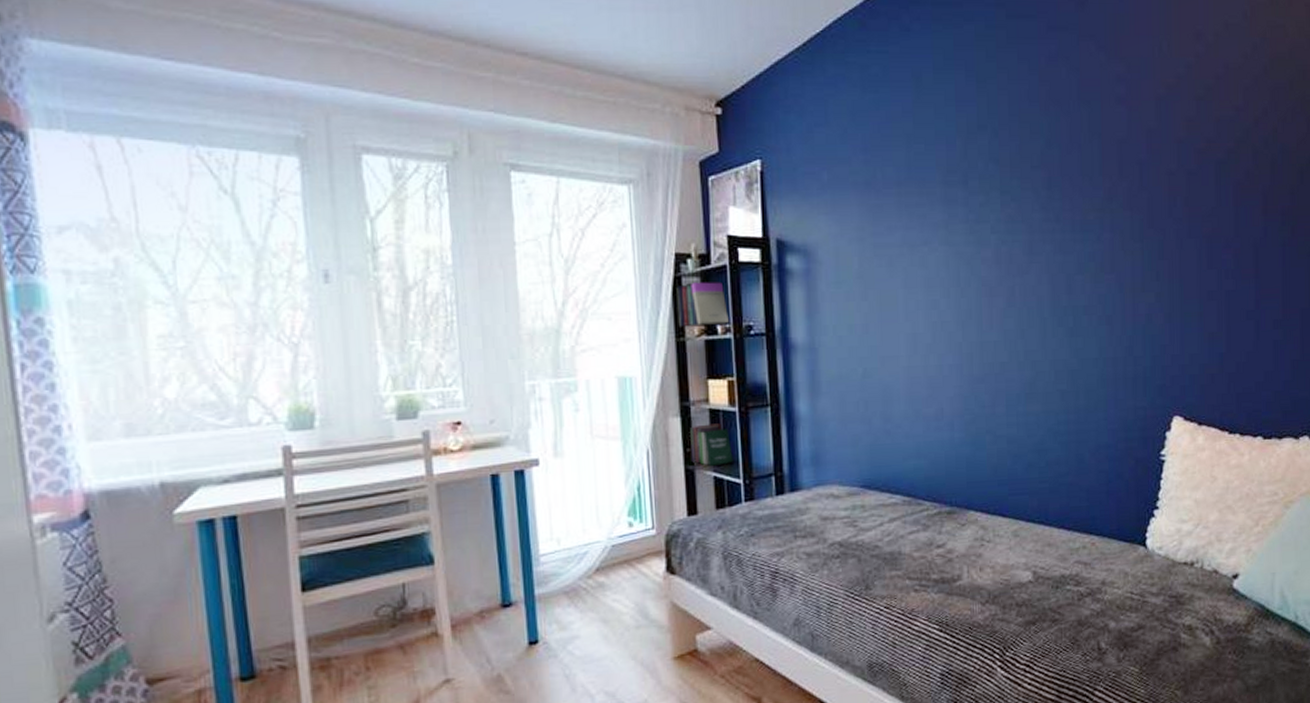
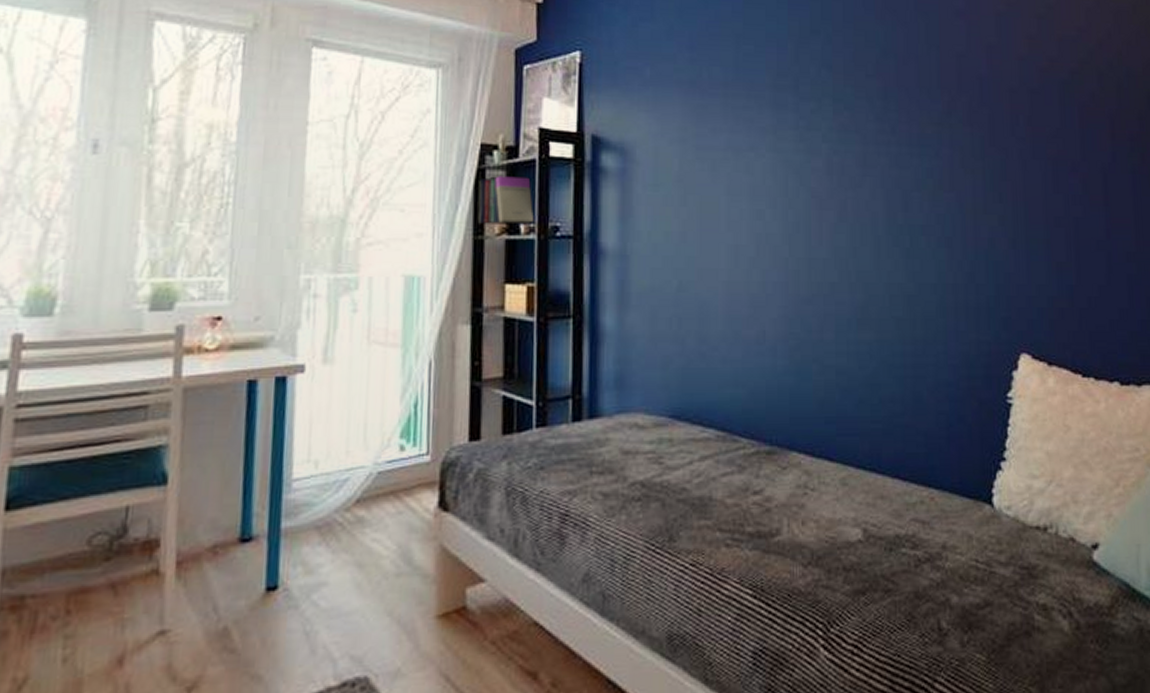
books: present [690,423,733,466] -> none [479,334,526,383]

